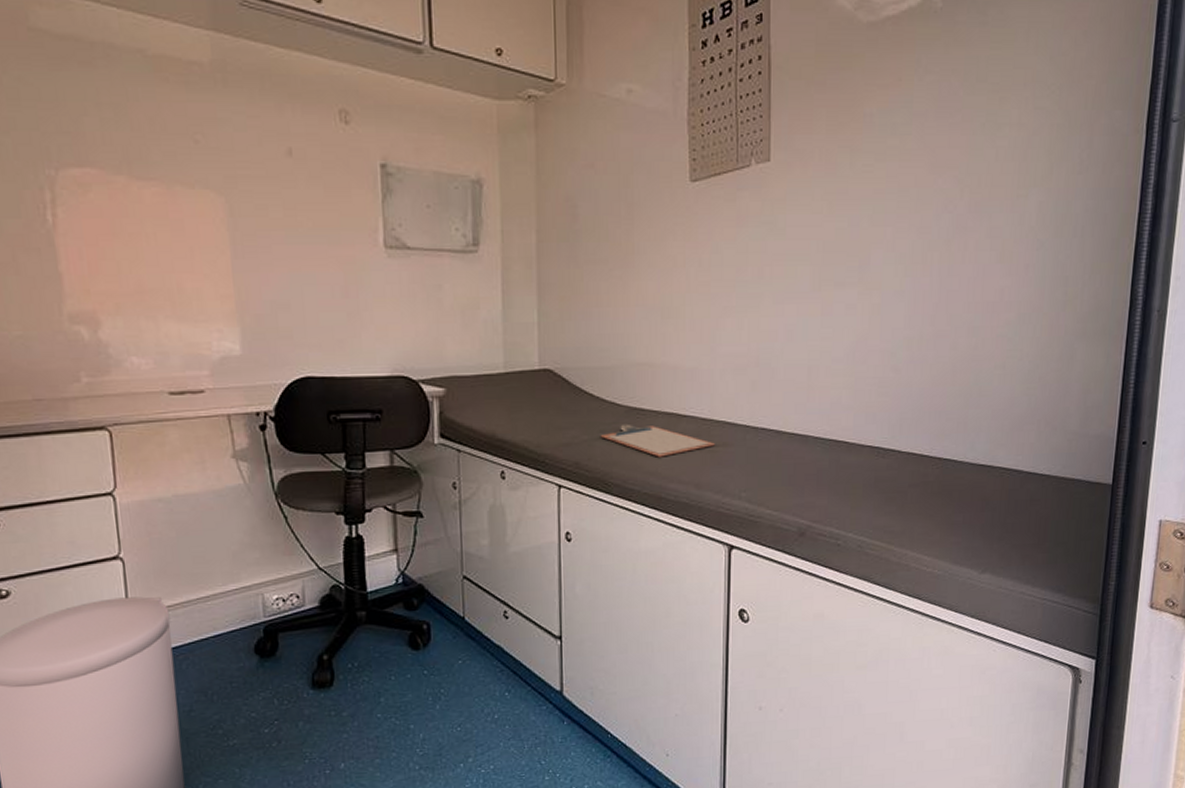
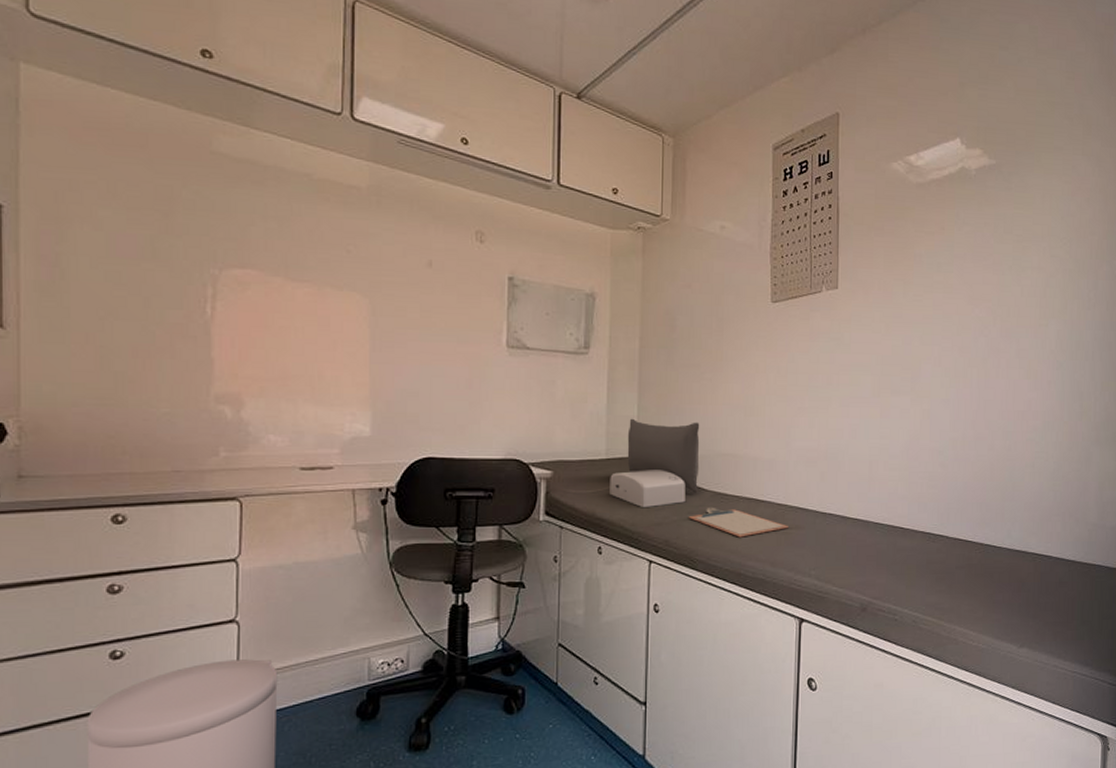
tissue dispenser: none [510,383,596,428] -> present [610,470,686,508]
pillow: none [527,325,611,409] -> present [627,418,700,493]

